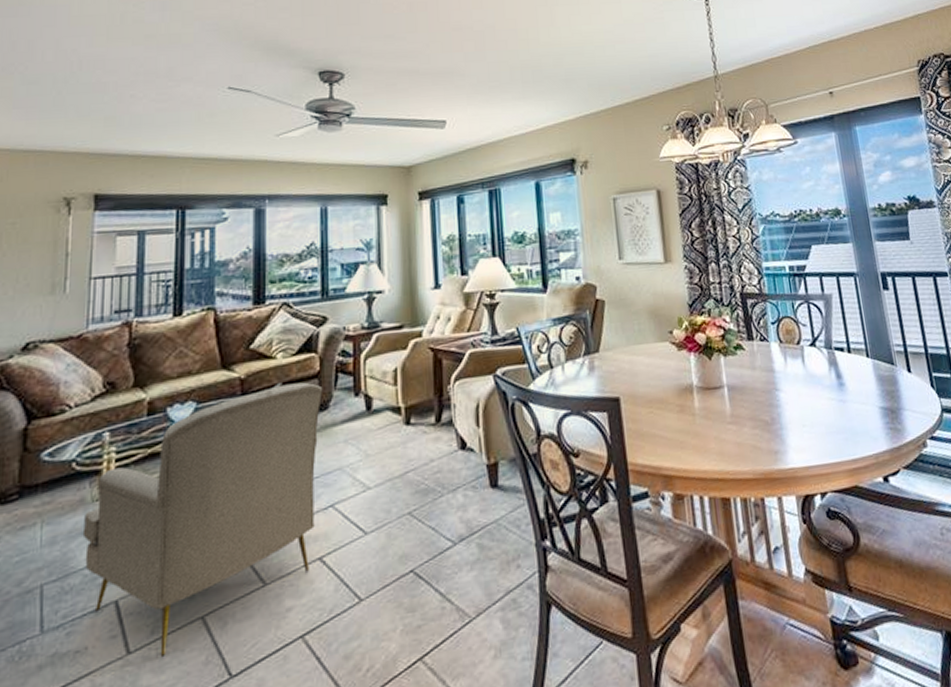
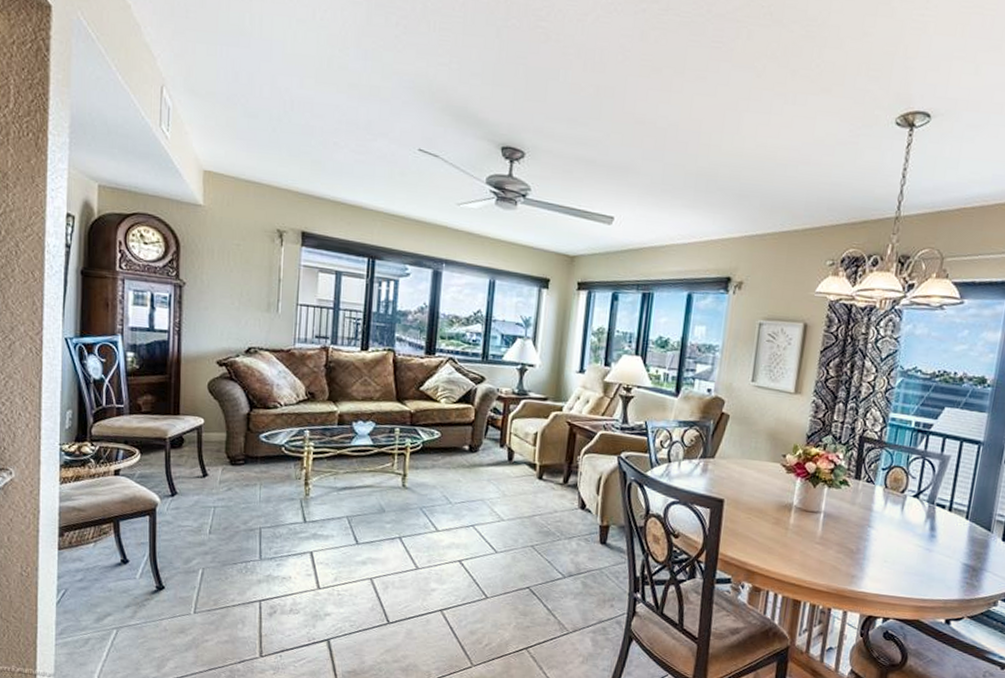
armchair: present [82,382,323,657] -> none [288,423,475,597]

